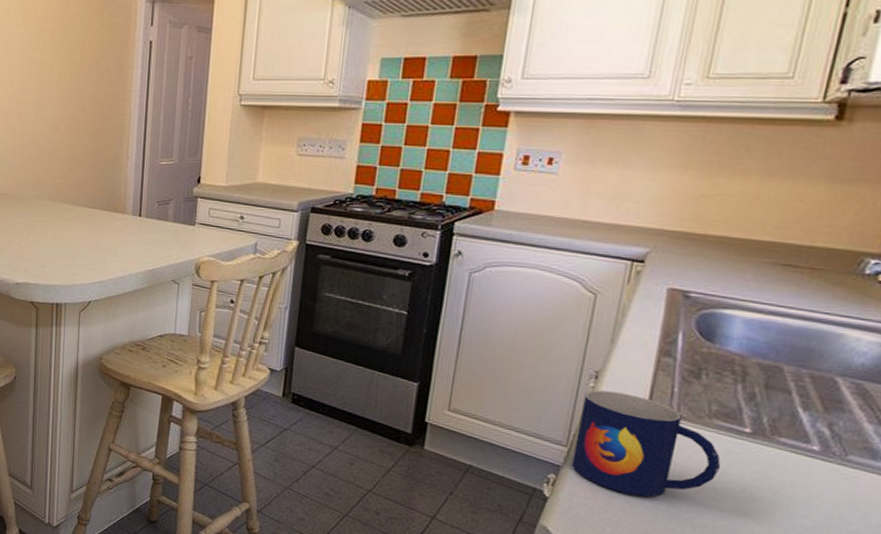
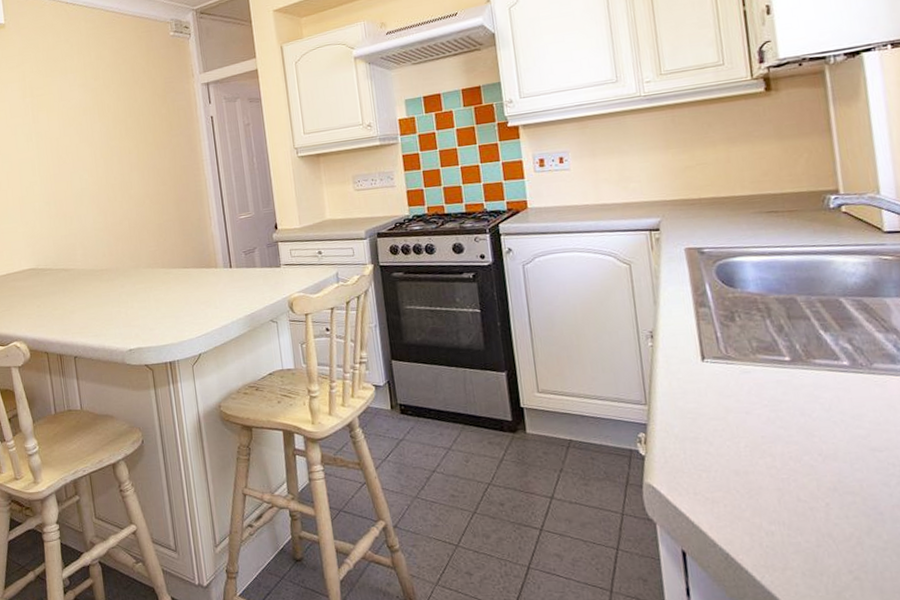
mug: present [571,390,721,497] -> none [647,346,777,439]

